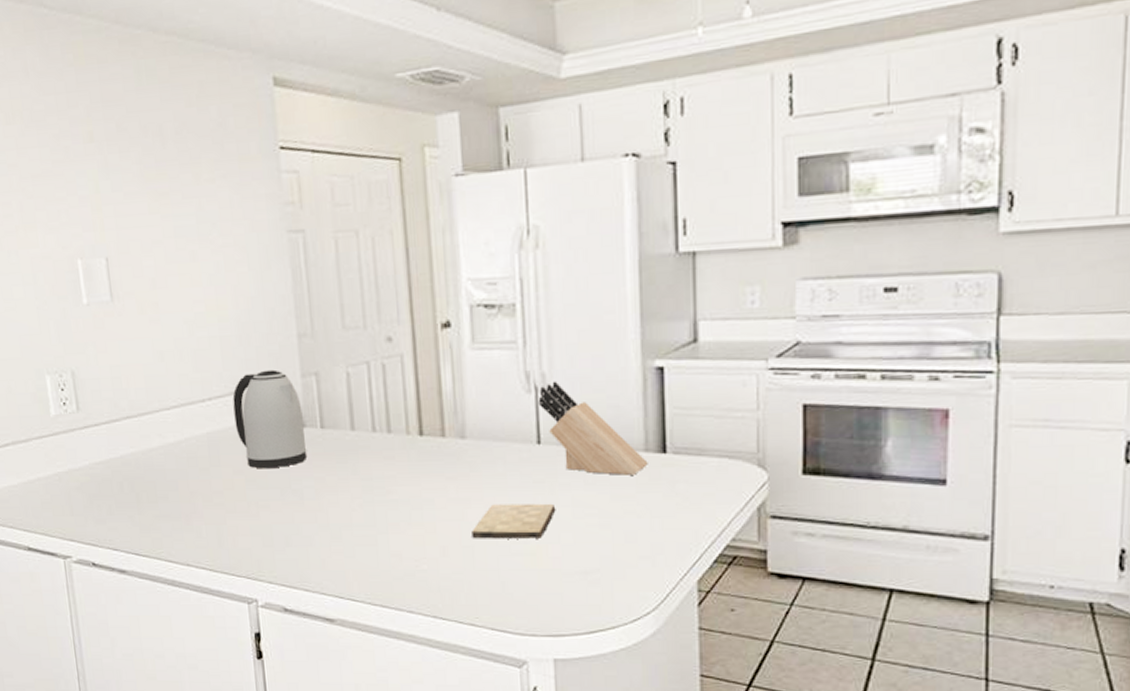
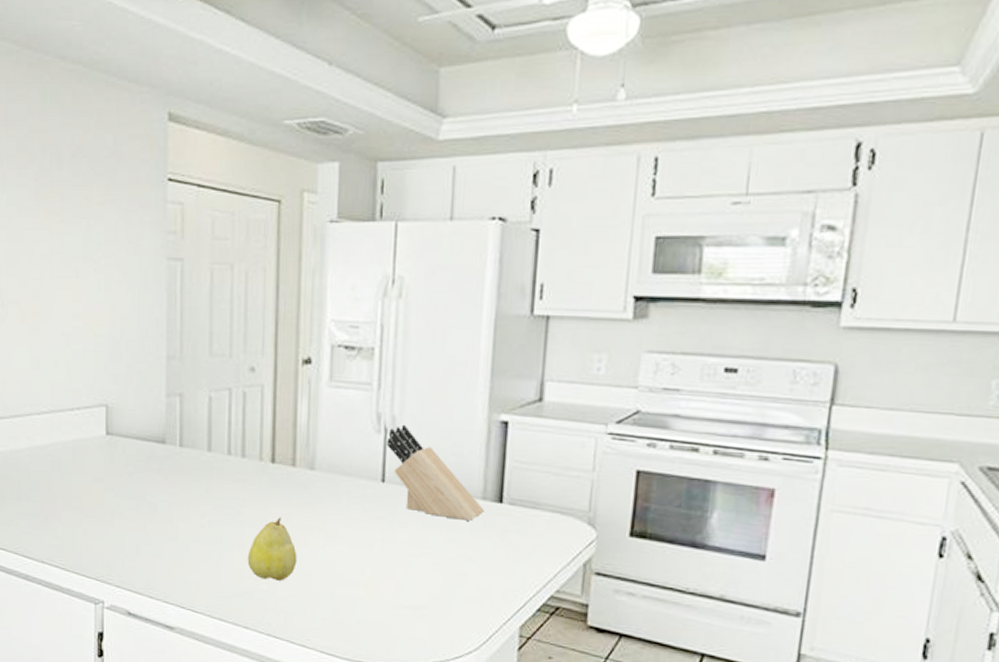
kettle: present [232,369,307,469] -> none [100,386,165,480]
fruit: none [404,492,457,559] -> present [247,517,297,581]
cutting board: present [472,503,556,539] -> none [311,534,393,571]

